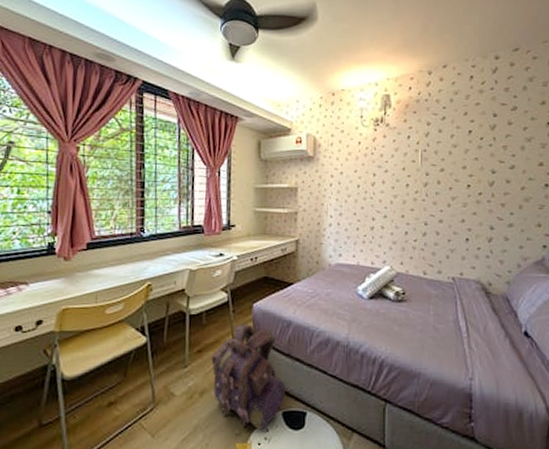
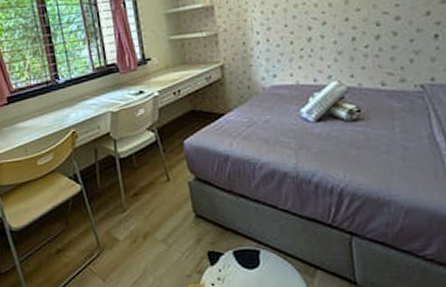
backpack: present [211,323,285,432] -> none [148,161,234,273]

